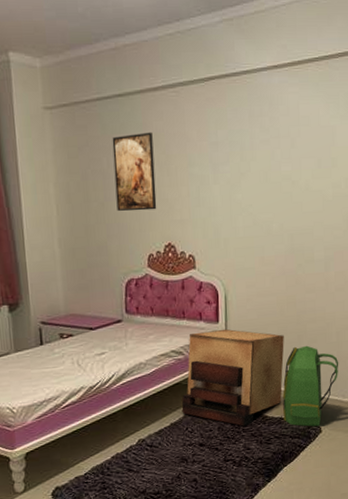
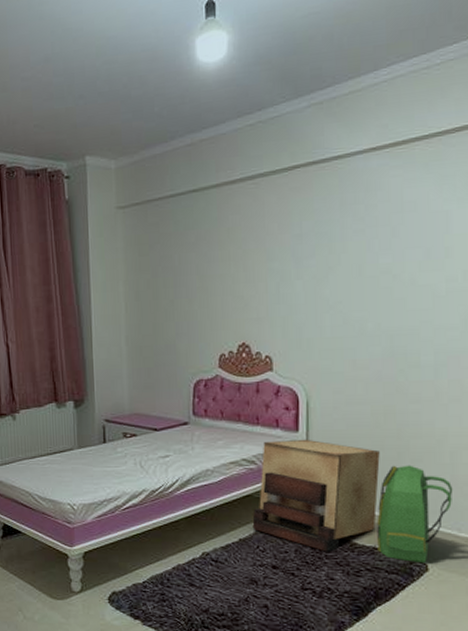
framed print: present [112,131,157,211] -> none [184,226,231,309]

